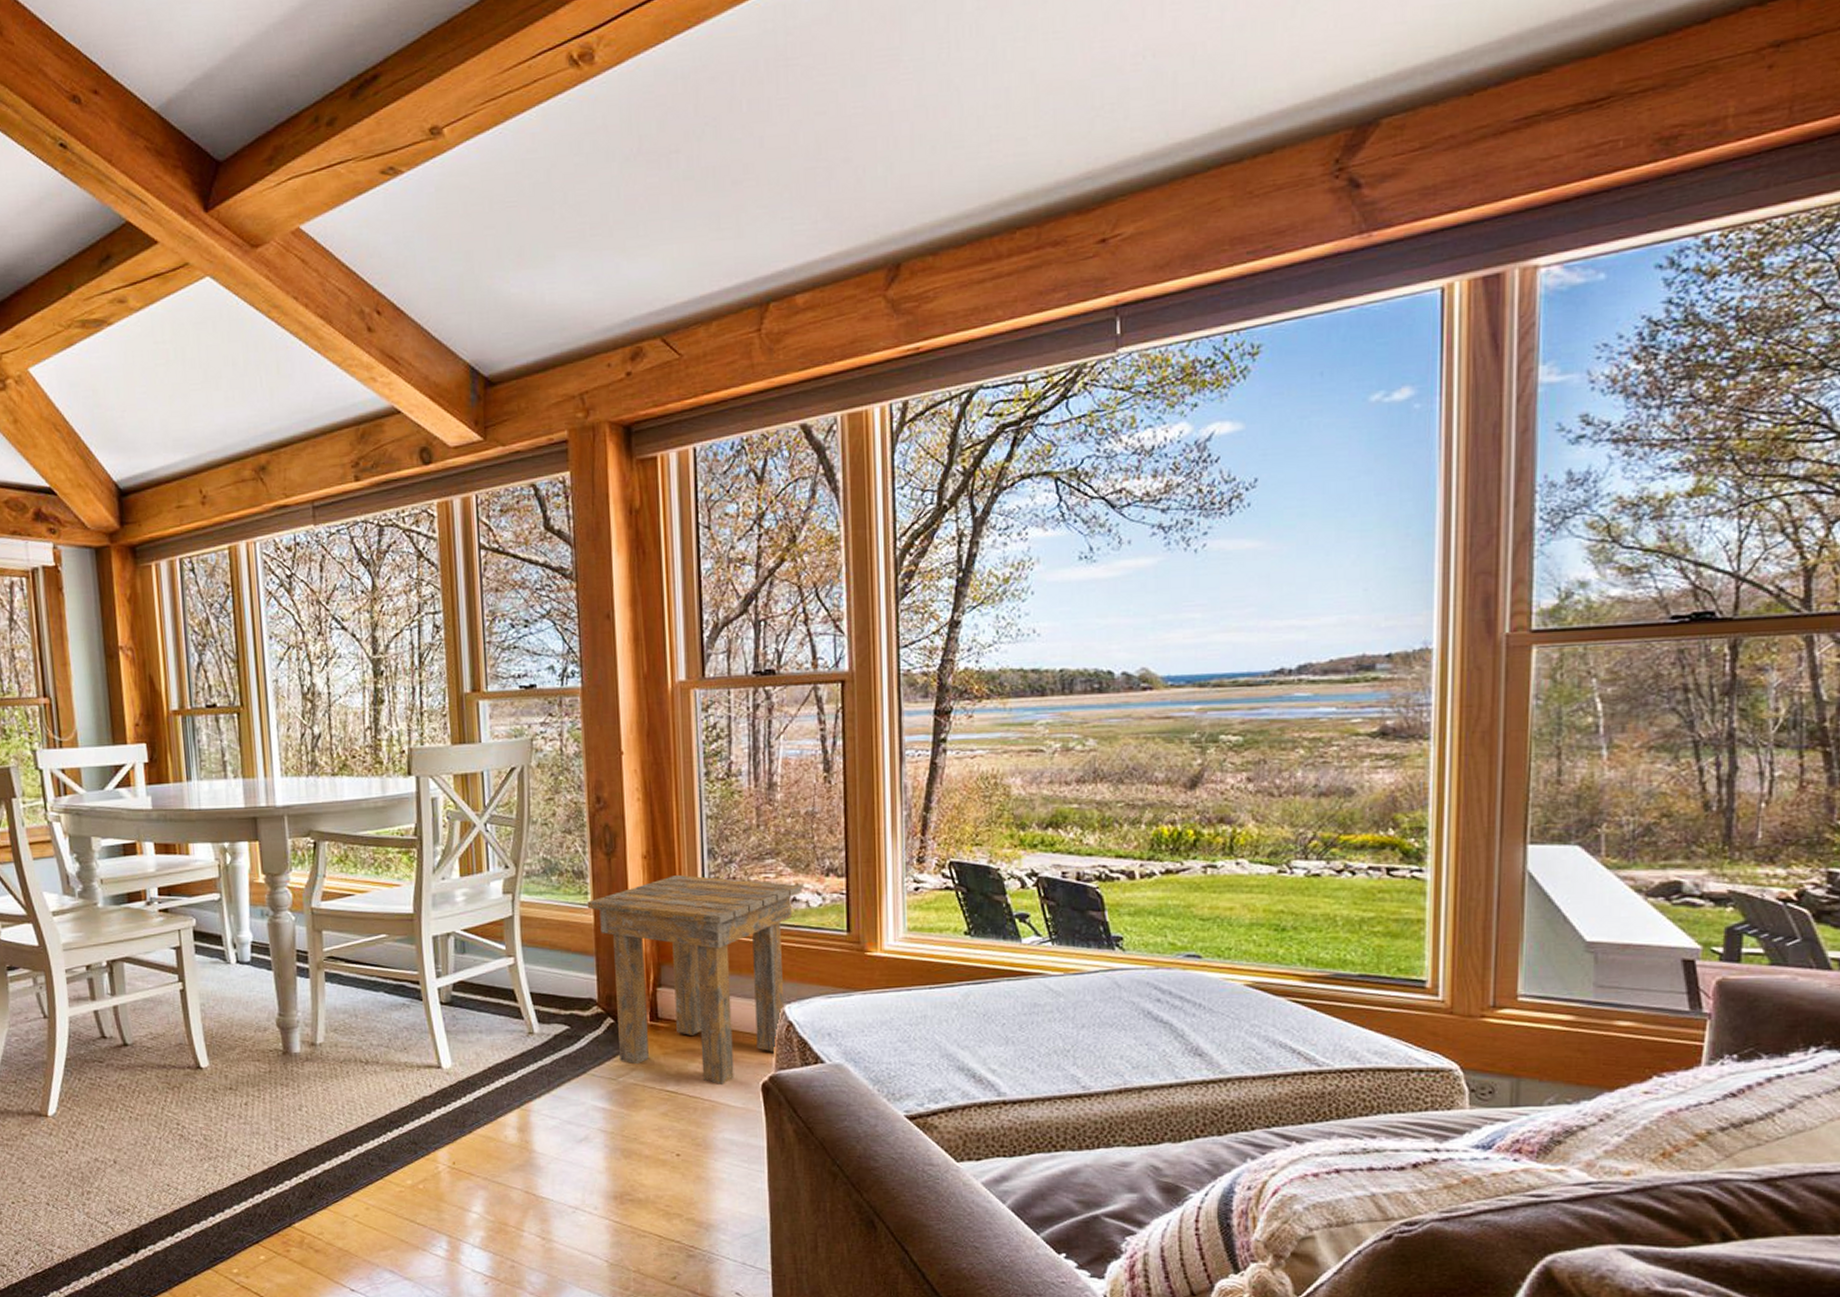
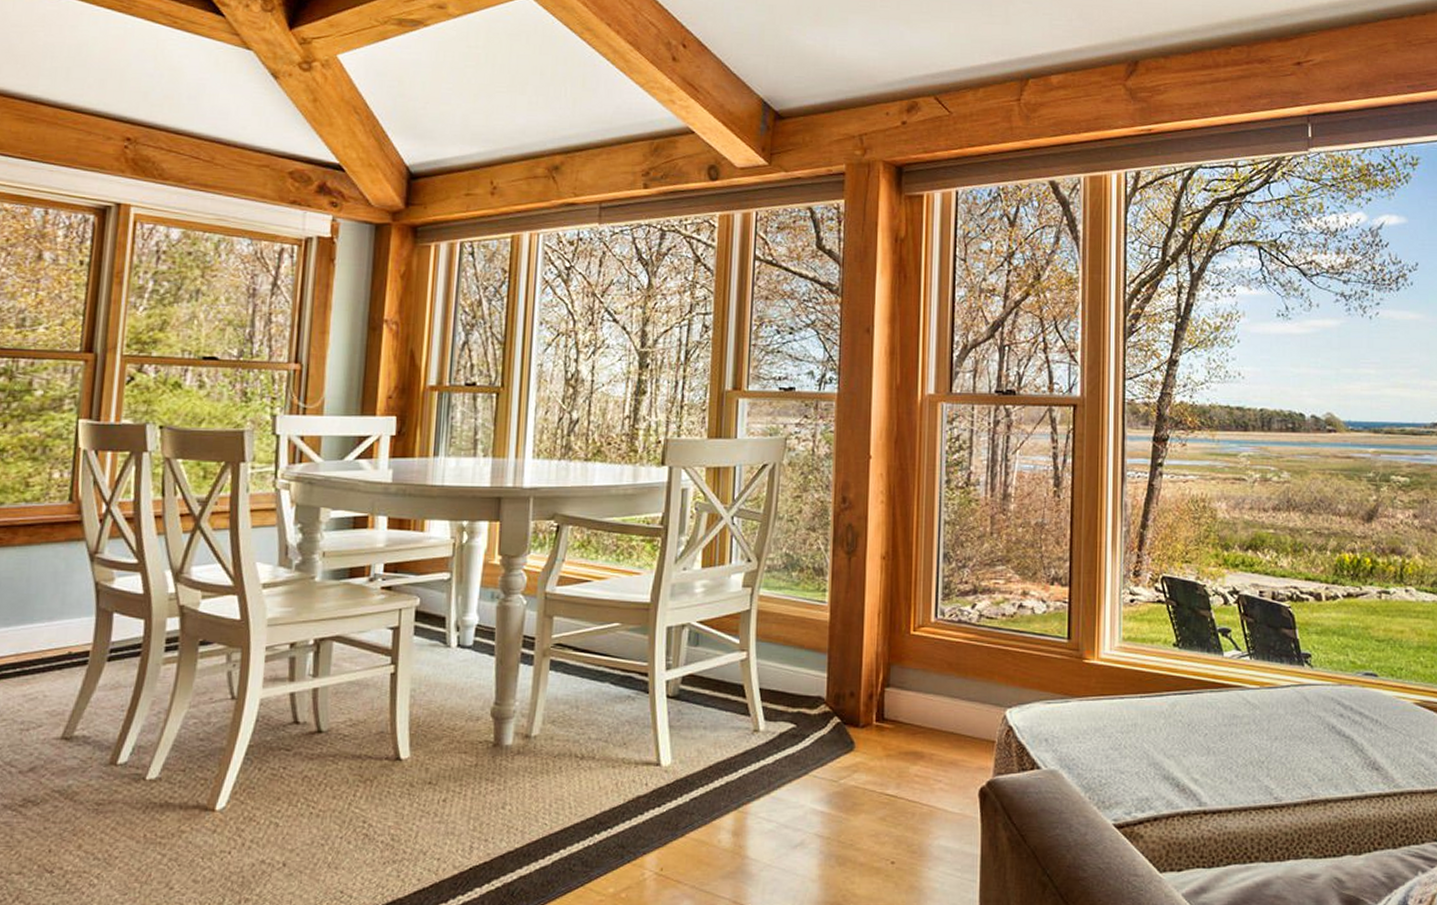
side table: present [587,875,802,1084] -> none [824,577,1028,789]

